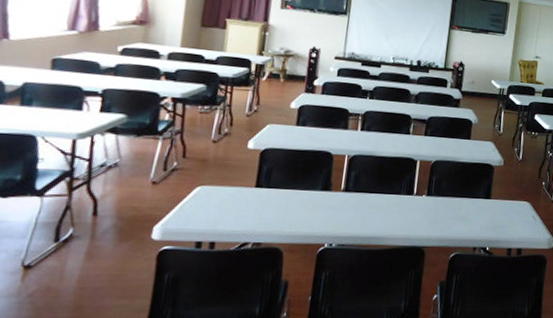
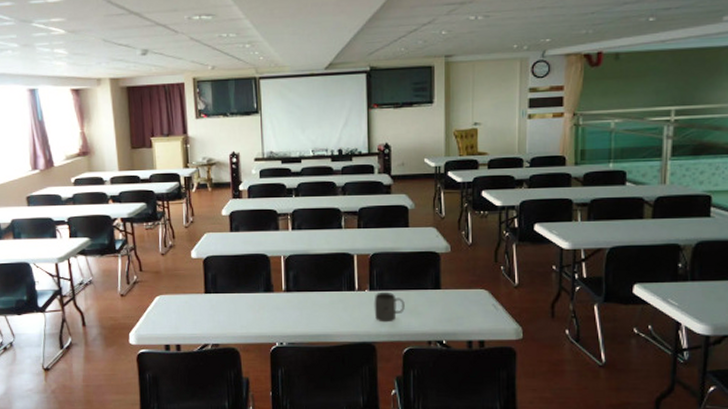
mug: none [428,198,457,228] -> present [374,293,405,323]

